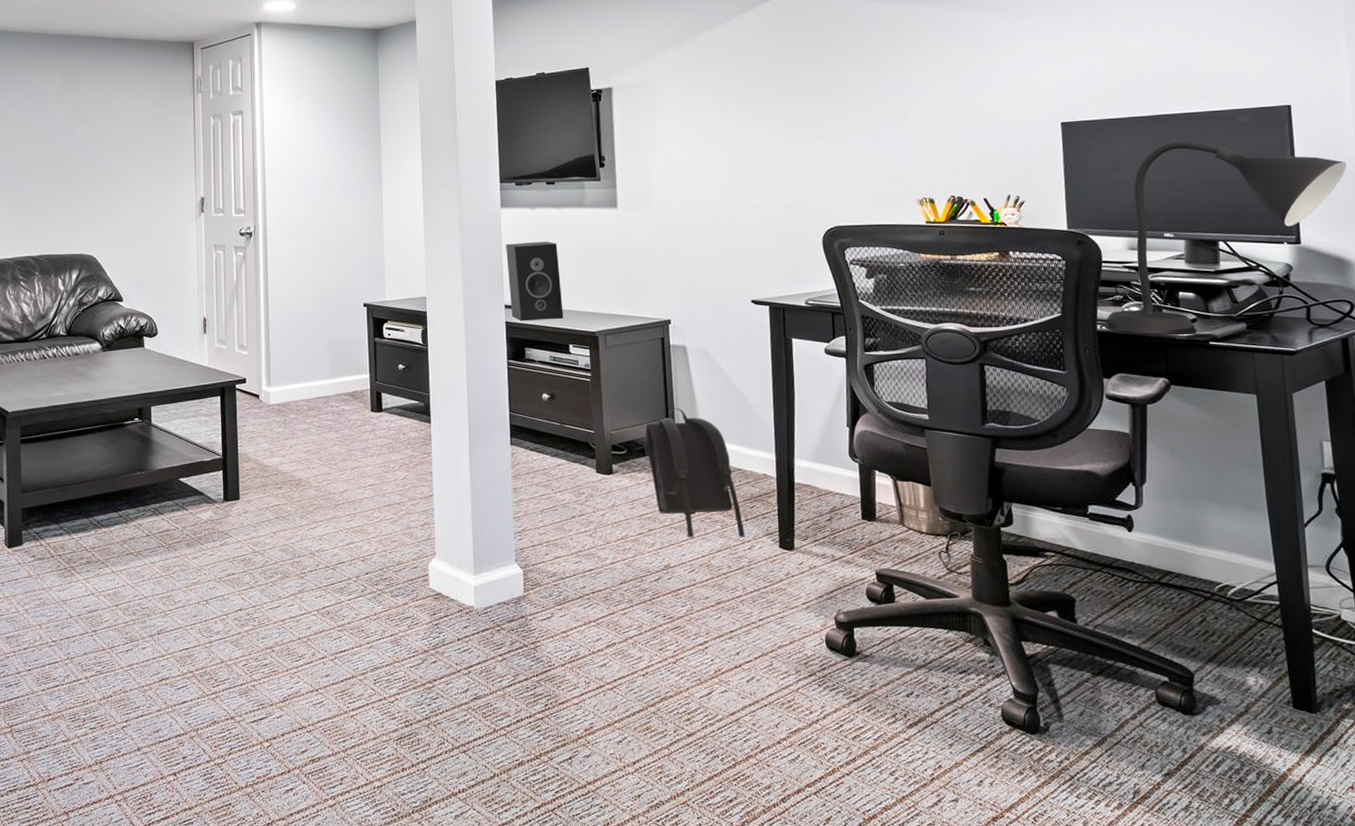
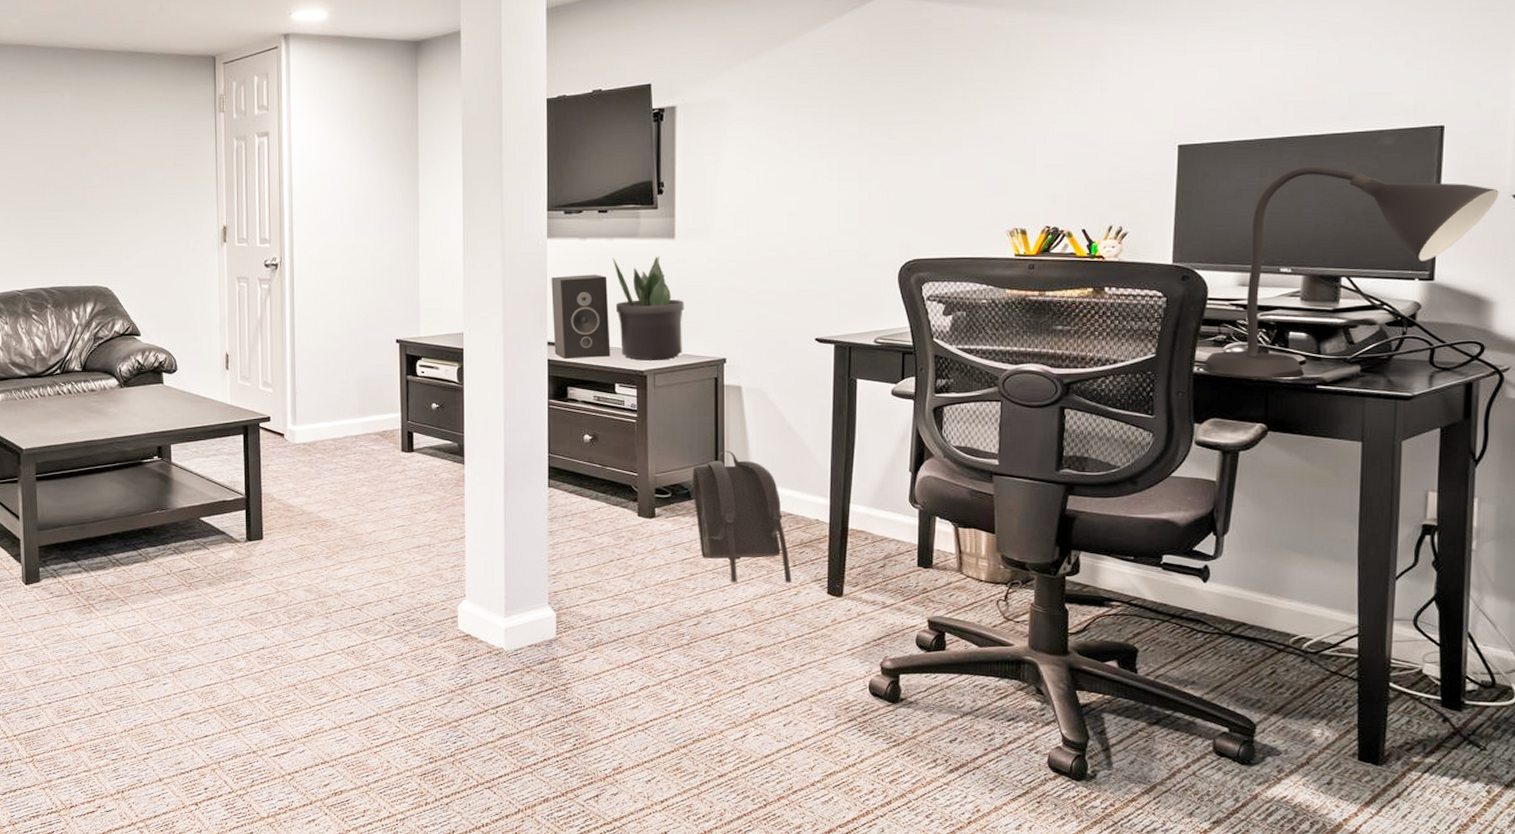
planter: none [561,224,630,322] -> present [612,256,684,361]

